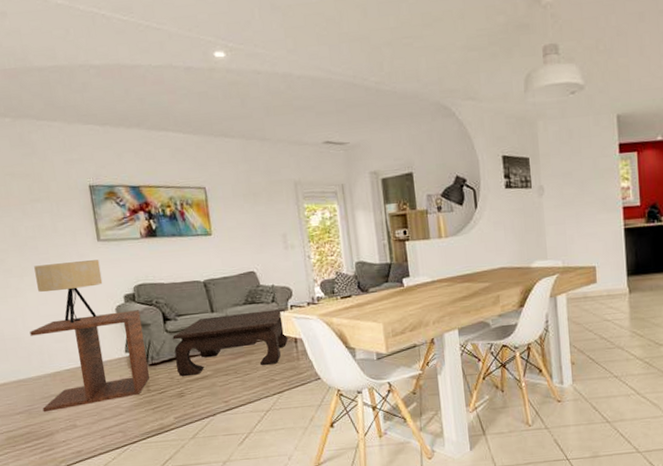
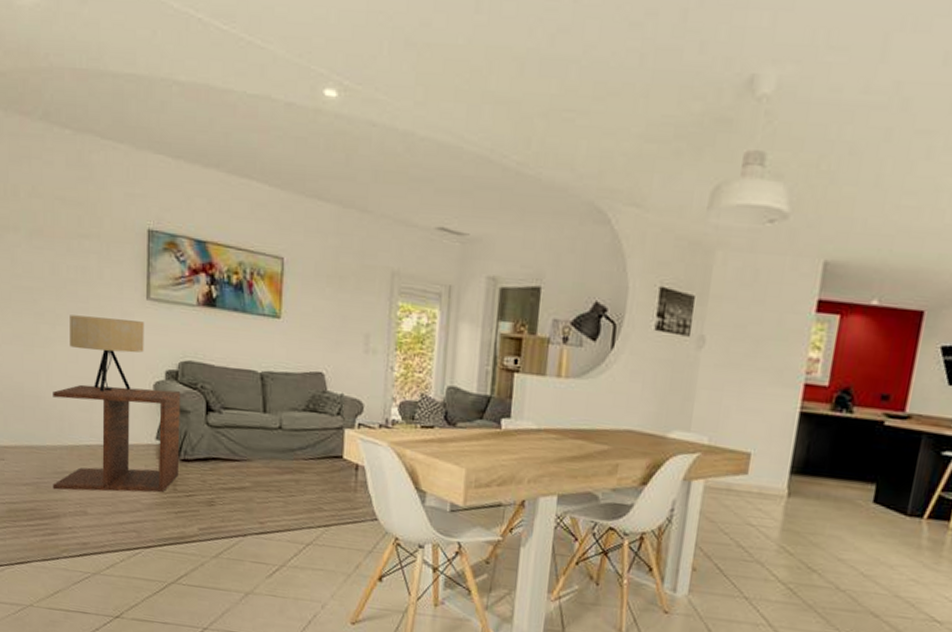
coffee table: present [172,309,289,377] -> none [212,417,350,491]

